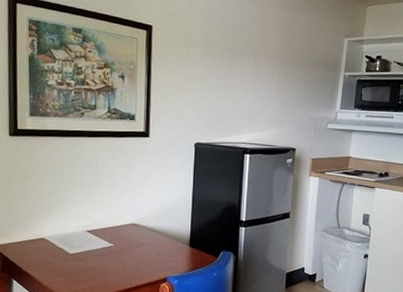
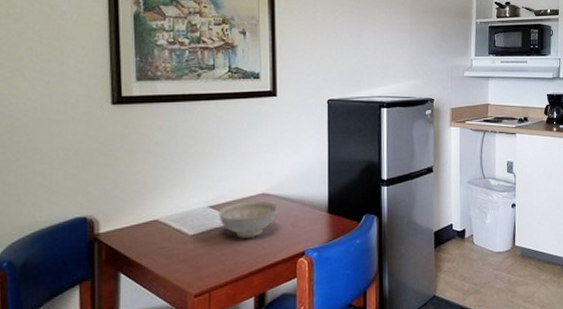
decorative bowl: none [94,229,146,261] -> present [218,200,278,238]

